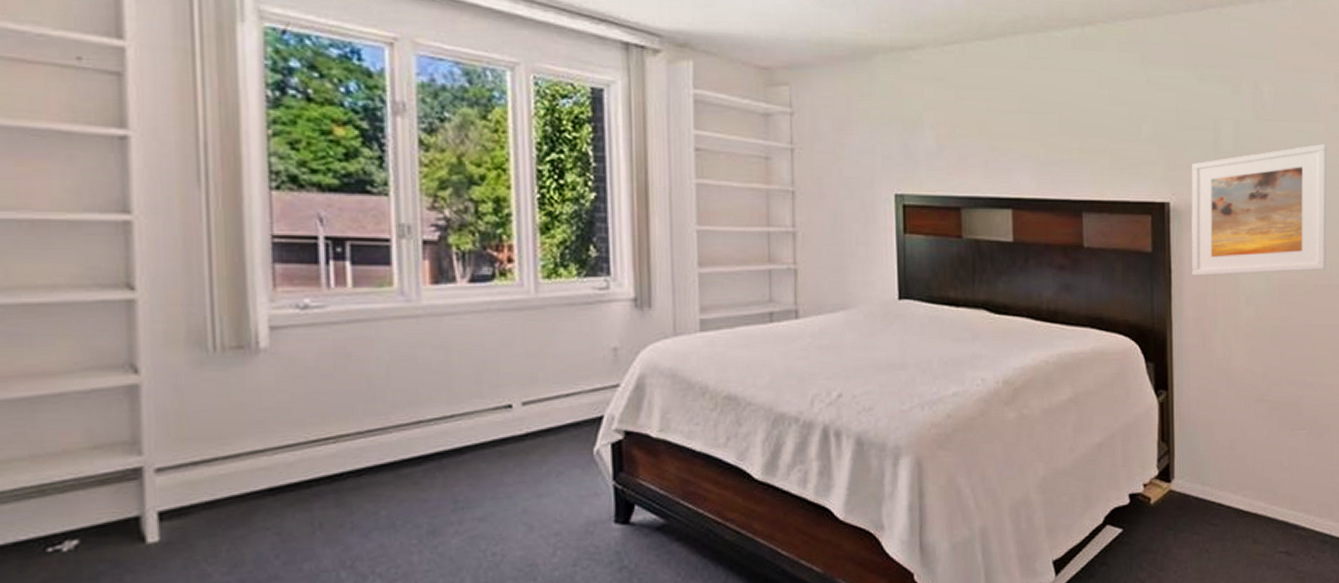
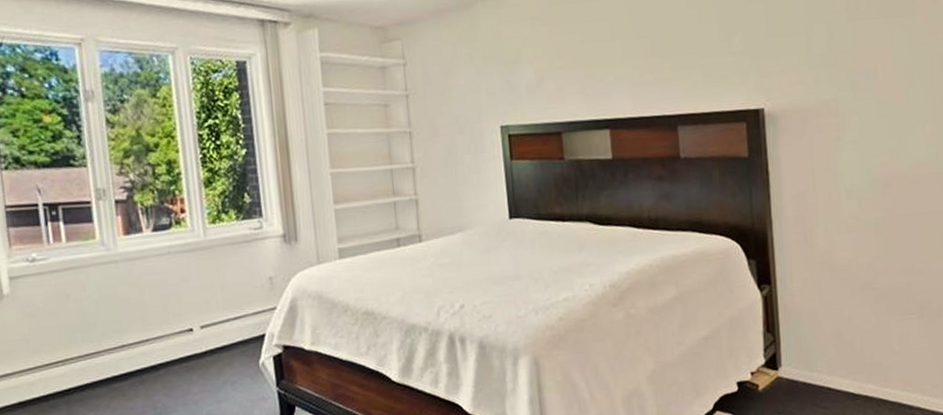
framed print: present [1191,143,1327,276] -> none [785,35,932,176]

